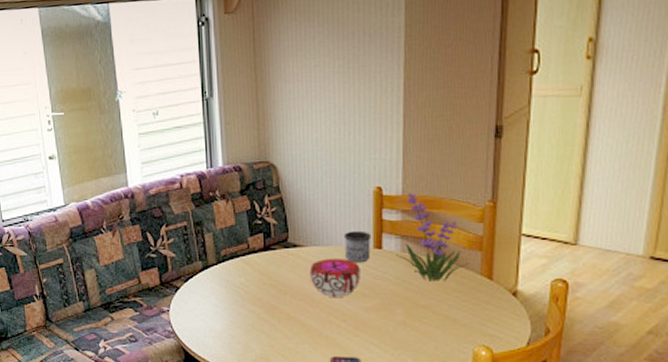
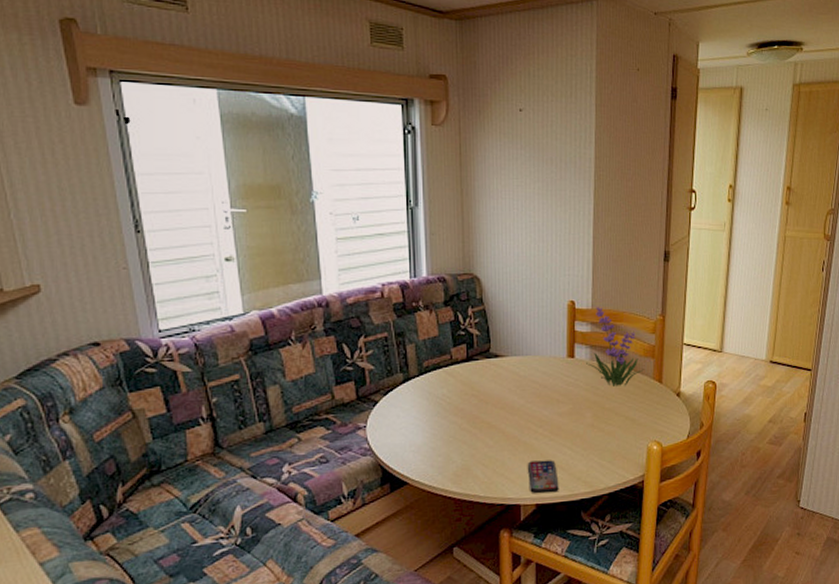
decorative bowl: present [309,259,360,297] -> none [510,368,556,404]
mug: present [343,230,372,263] -> none [541,341,566,371]

